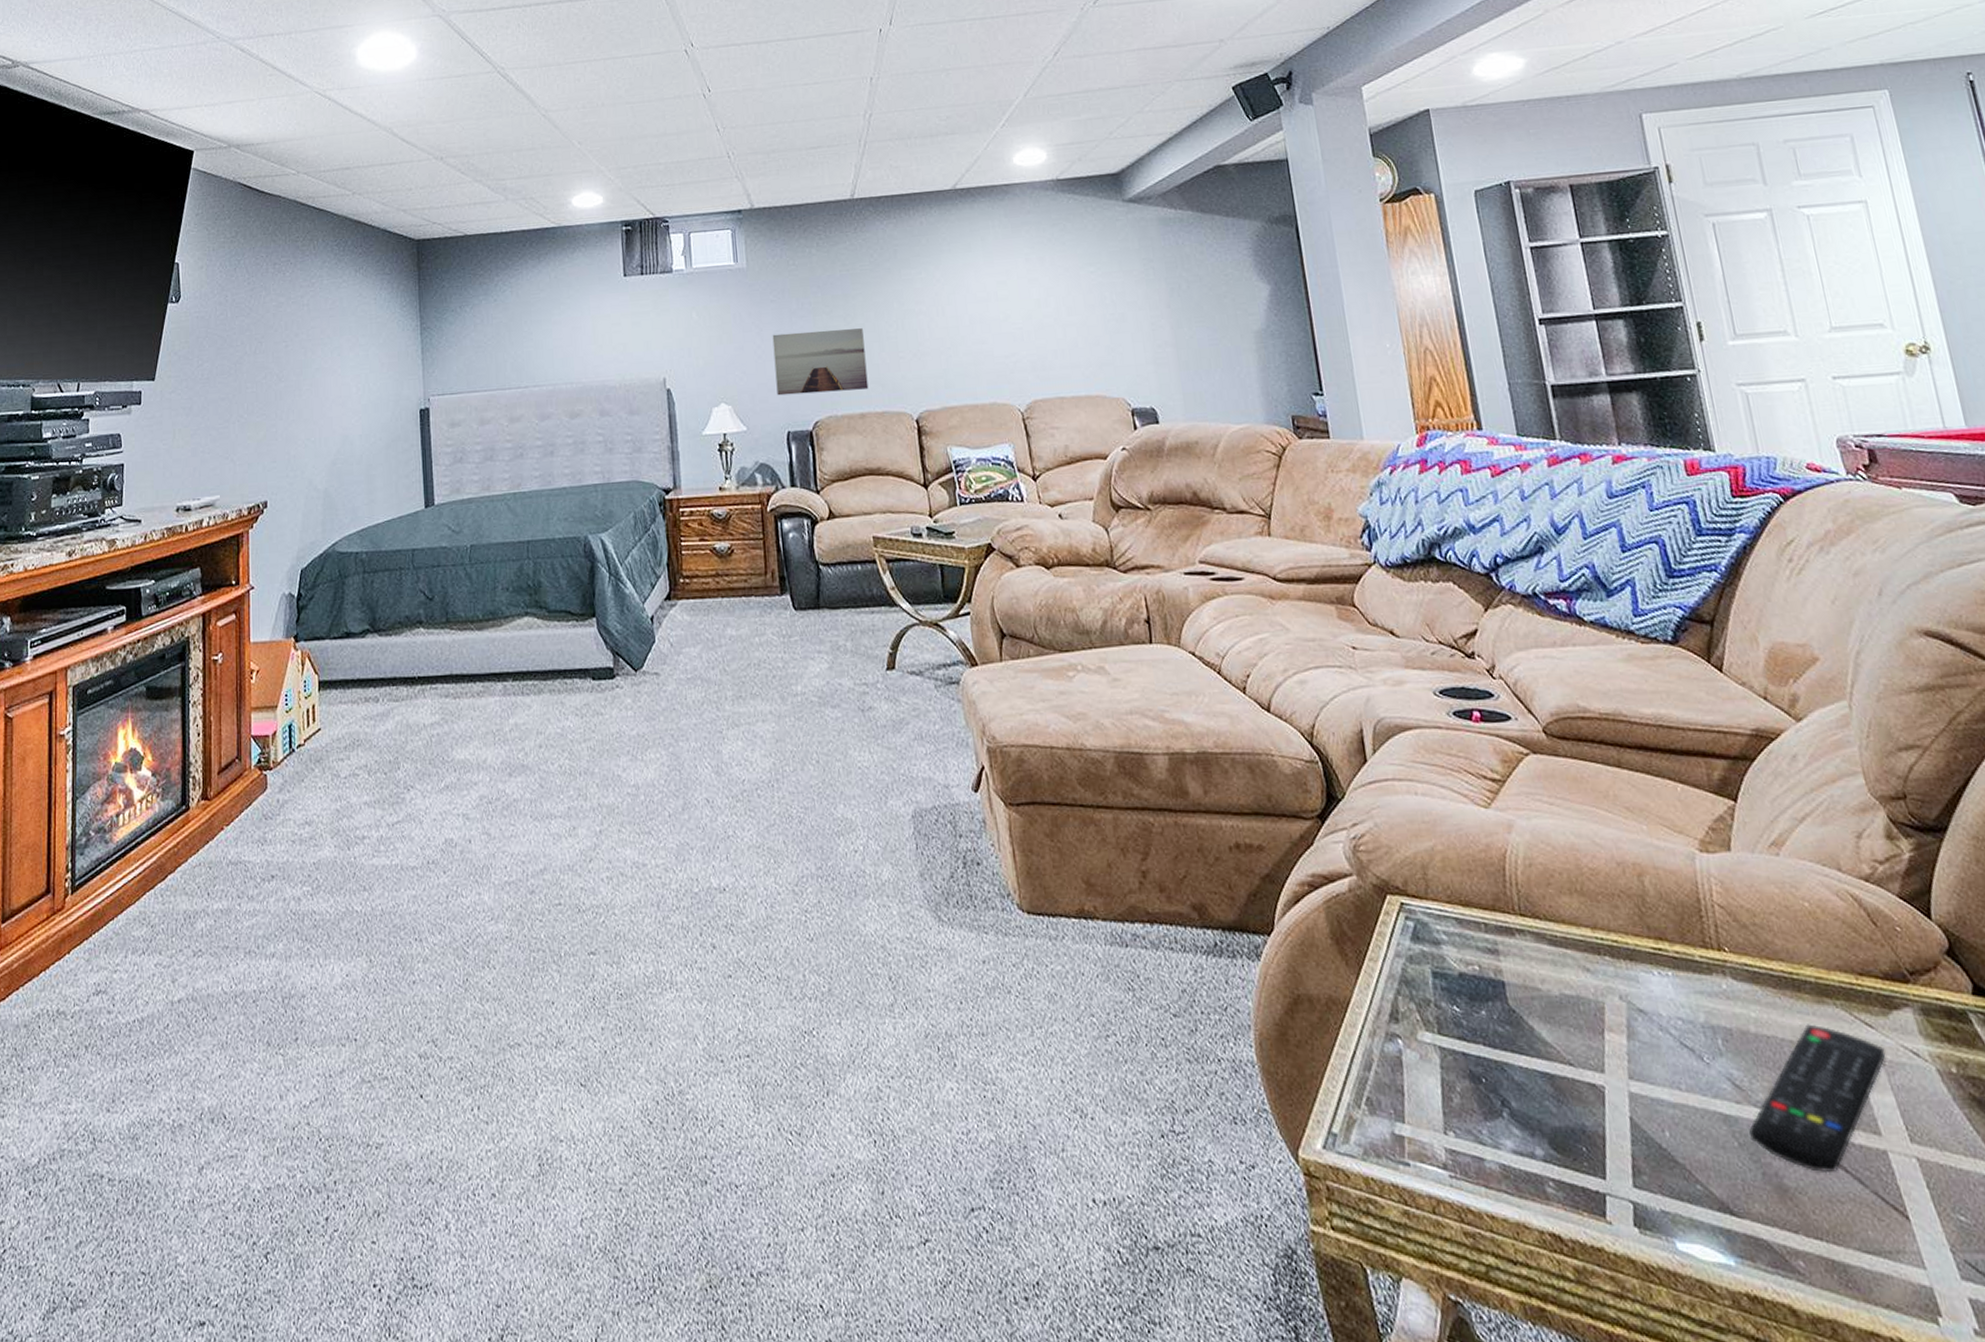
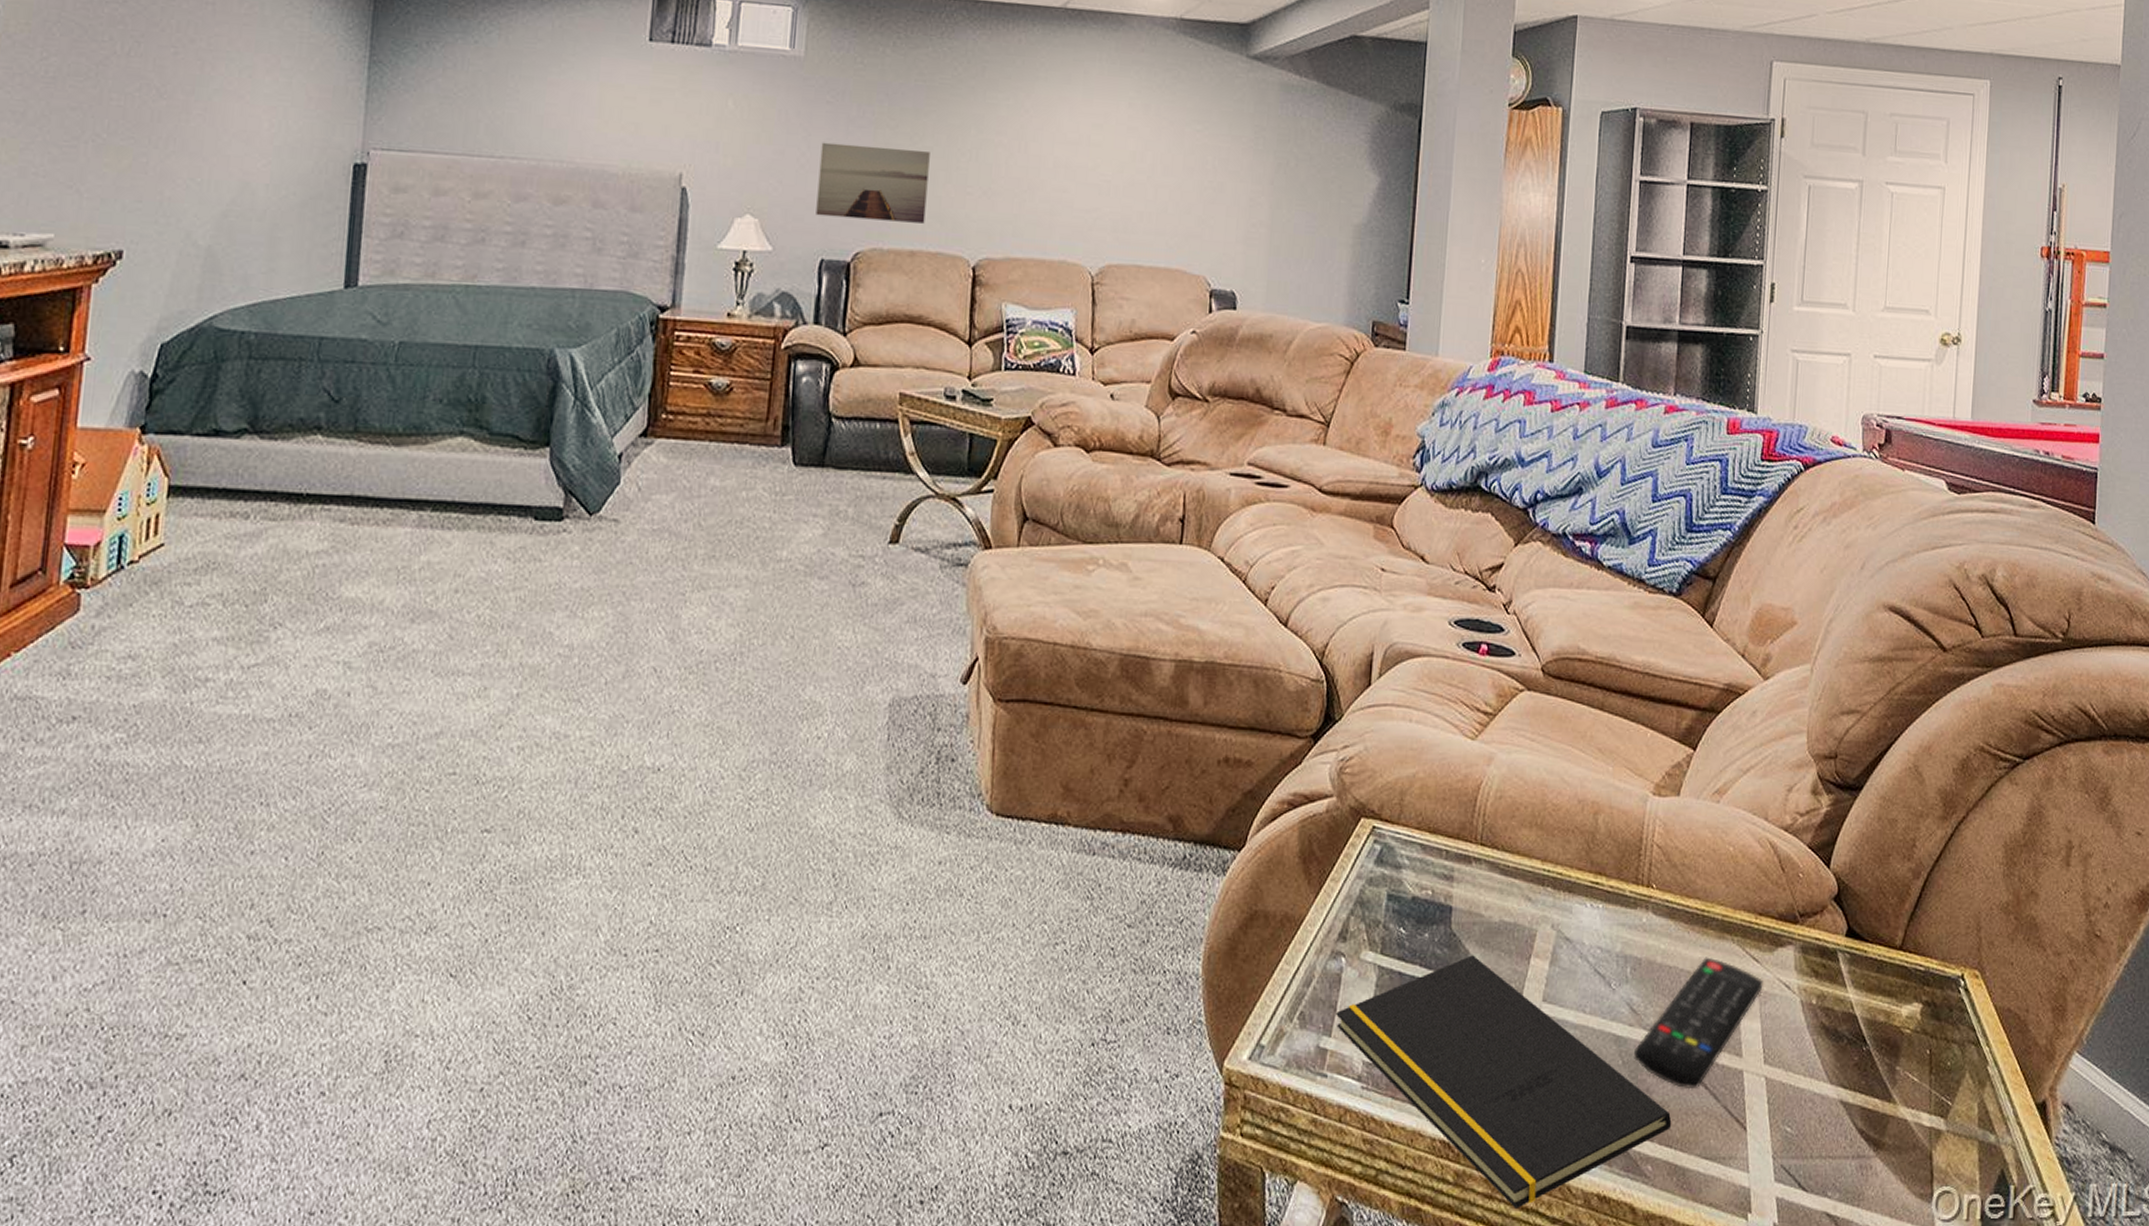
notepad: none [1404,1032,1816,1310] -> present [1336,955,1672,1209]

